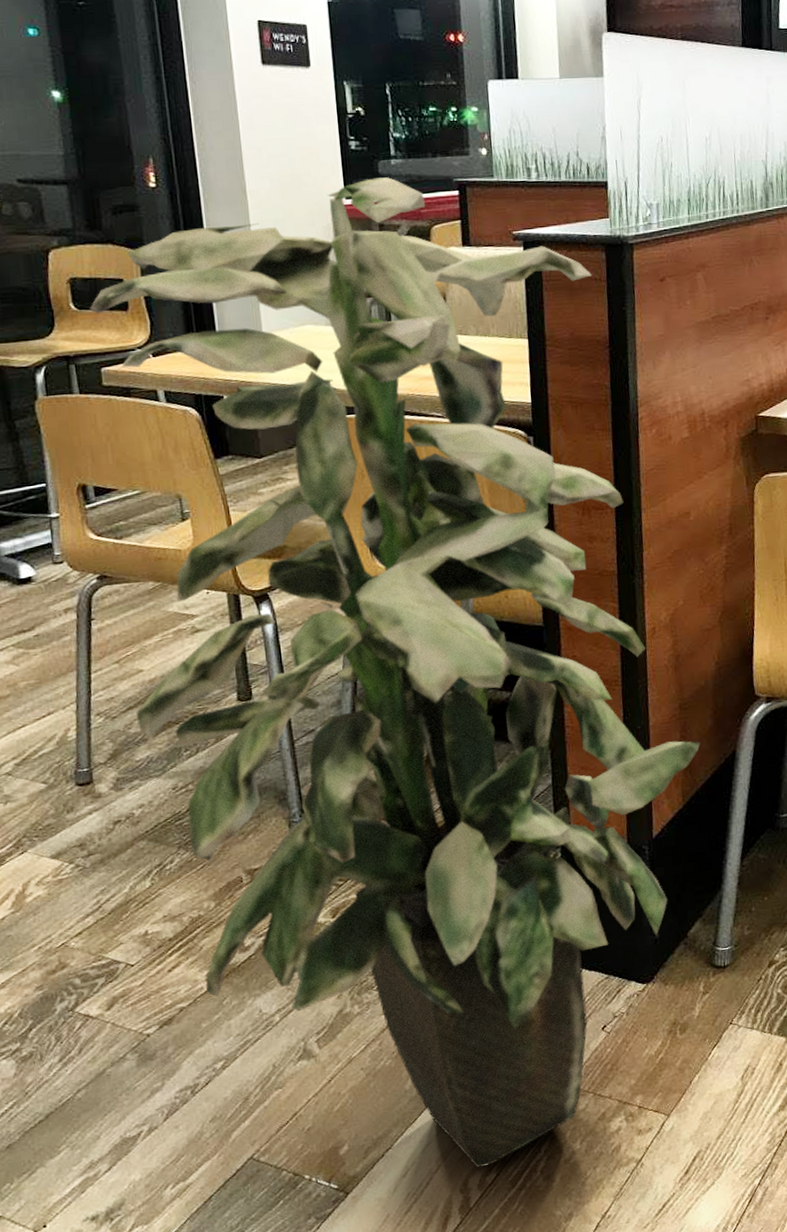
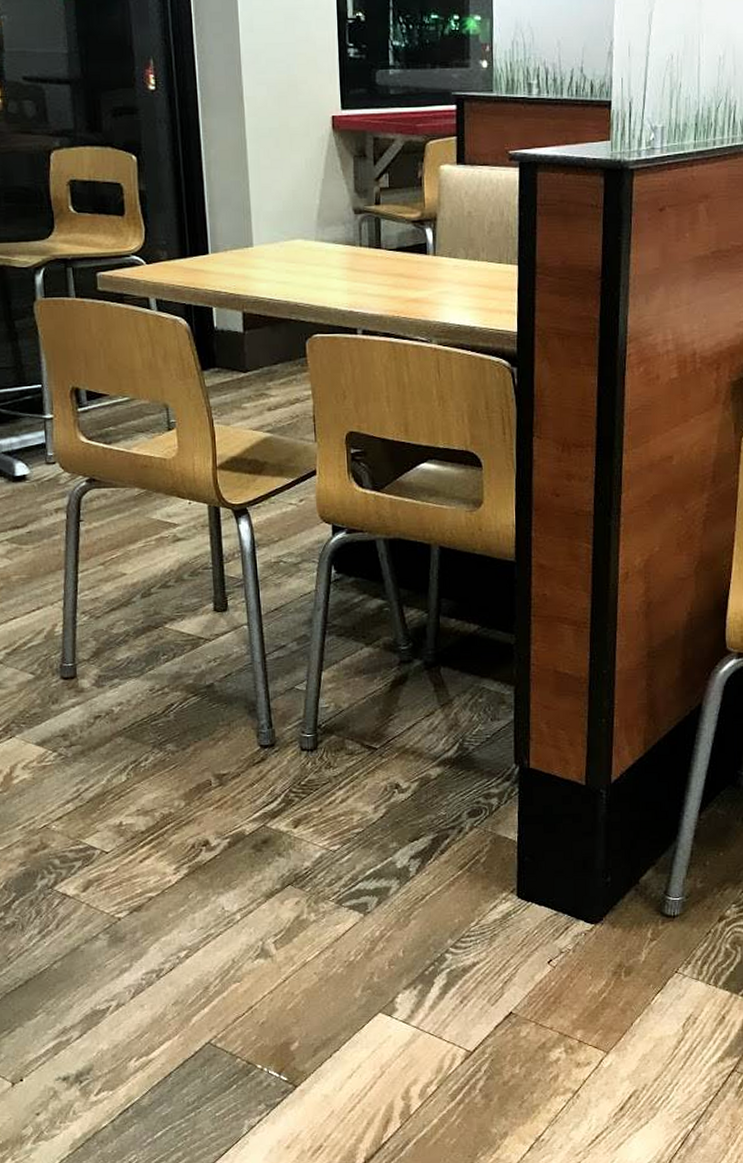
indoor plant: present [90,177,700,1168] -> none [88,88,666,1079]

